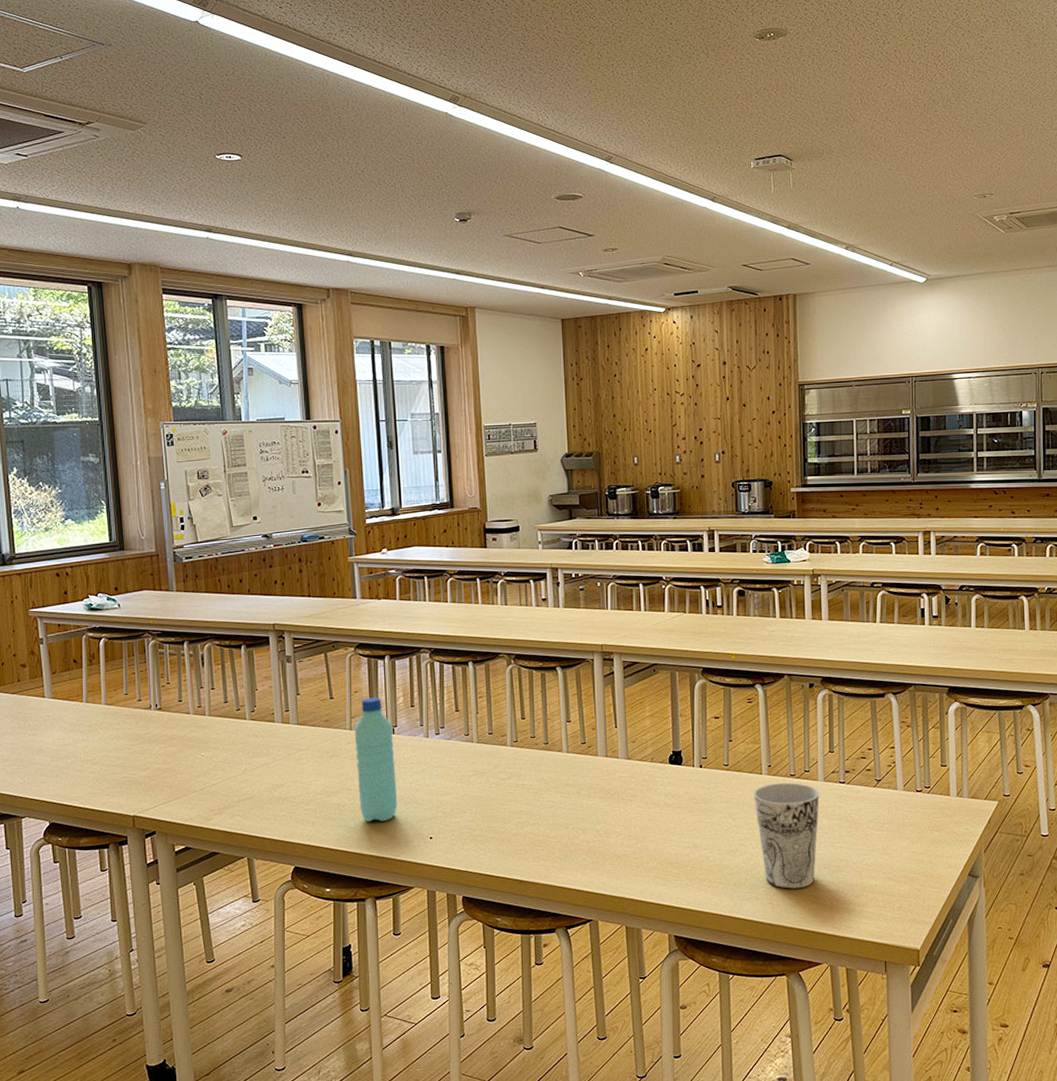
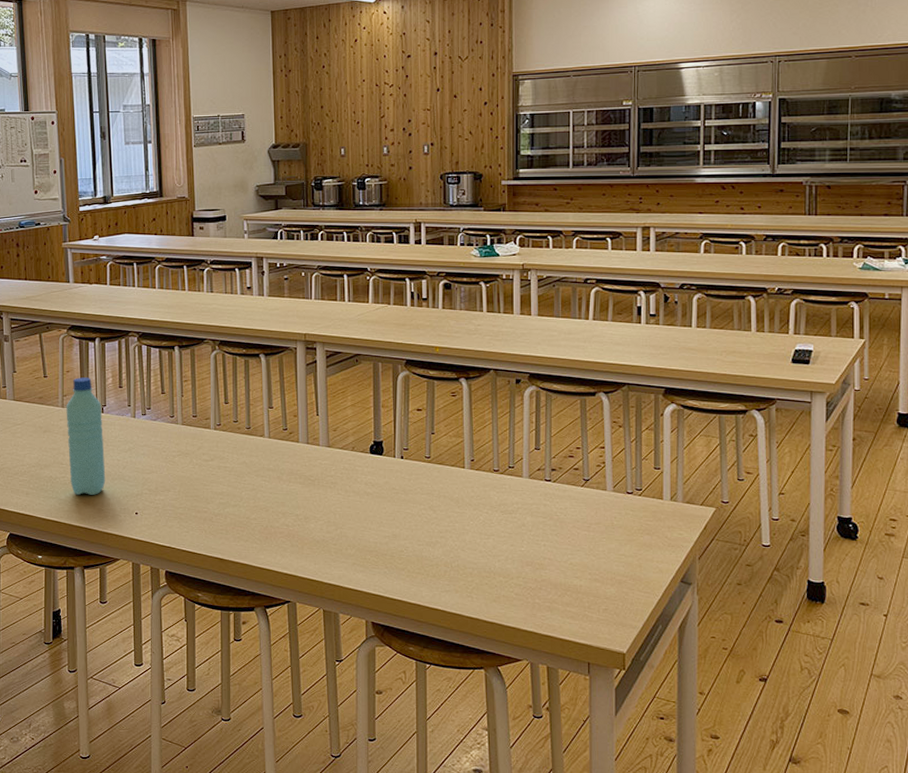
cup: present [754,782,820,889] -> none [455,477,524,584]

